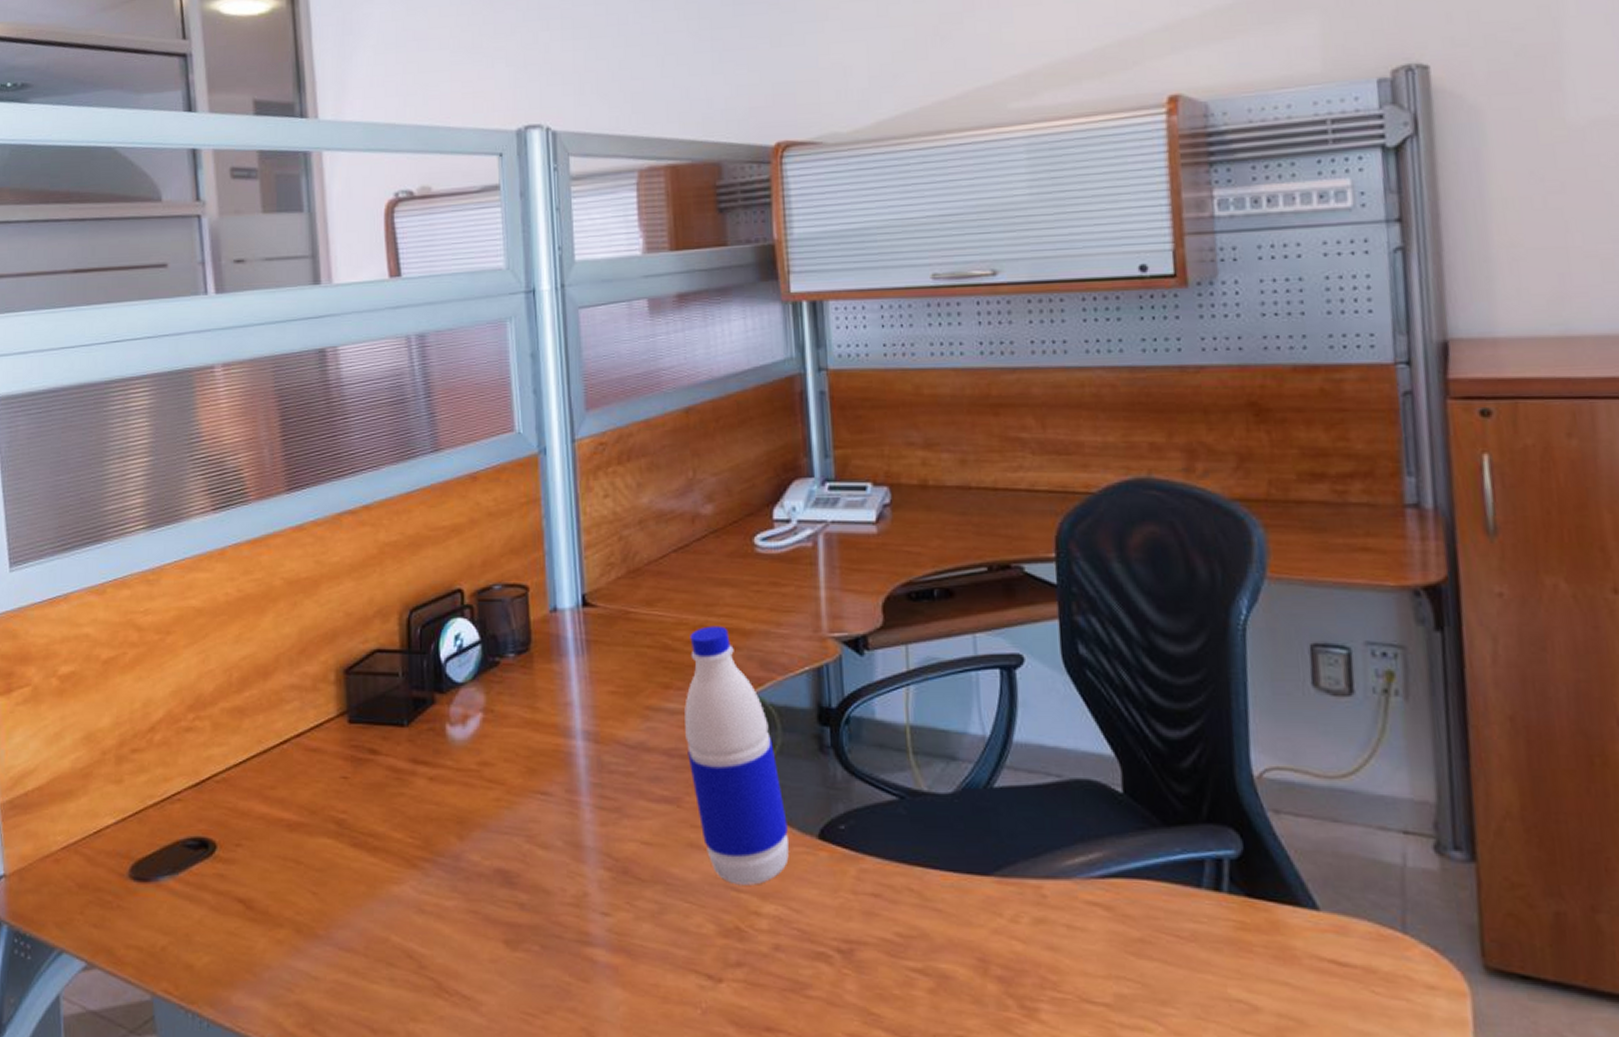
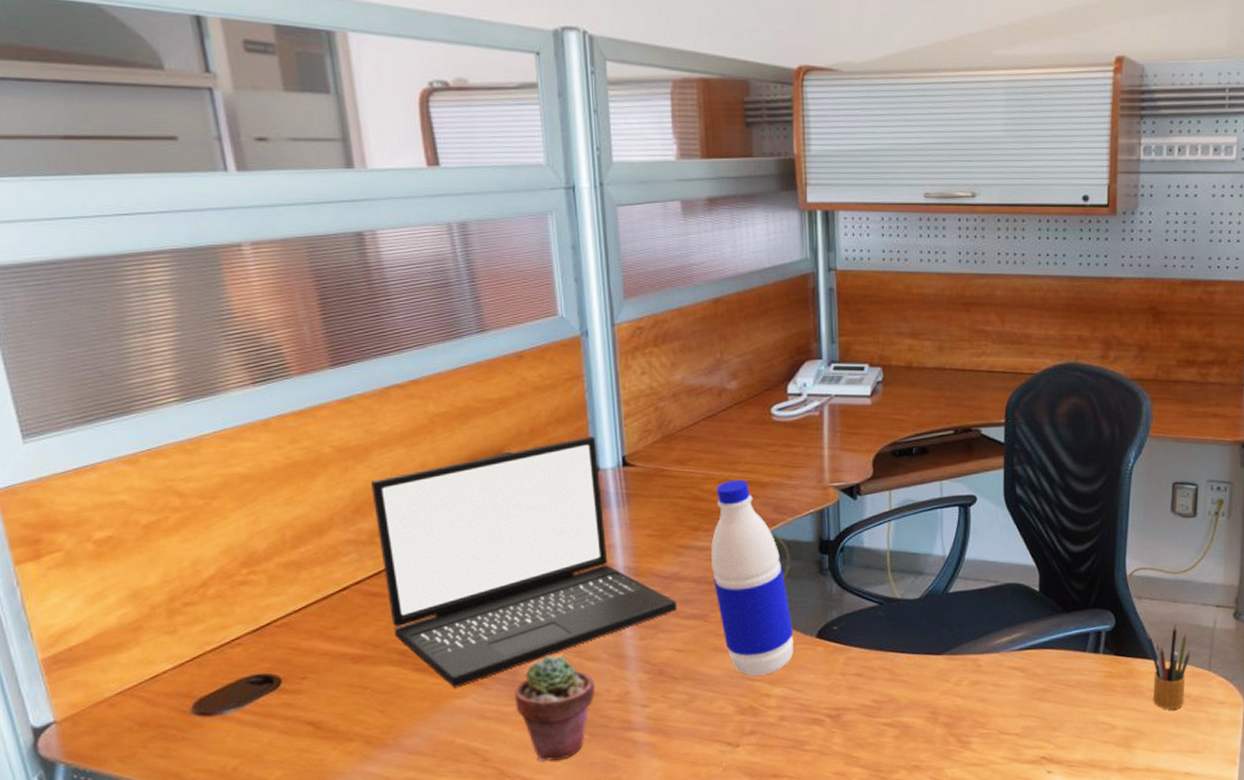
laptop: none [318,570,645,871] -> present [371,436,678,688]
potted succulent: none [456,837,548,977] -> present [513,655,595,762]
pencil box: none [1296,856,1370,990] -> present [1148,625,1191,709]

